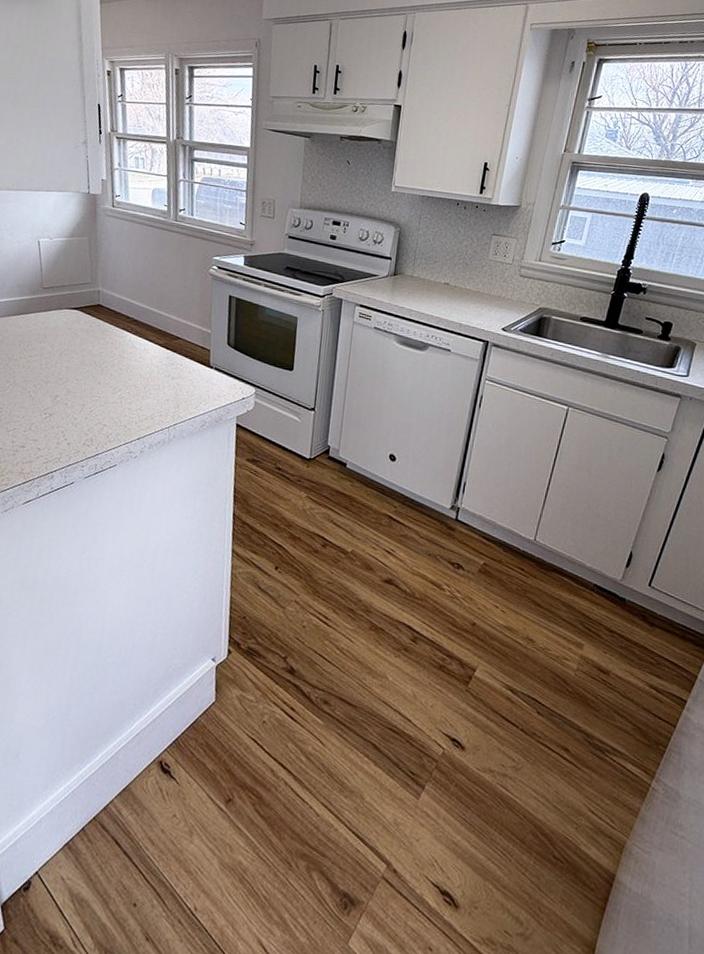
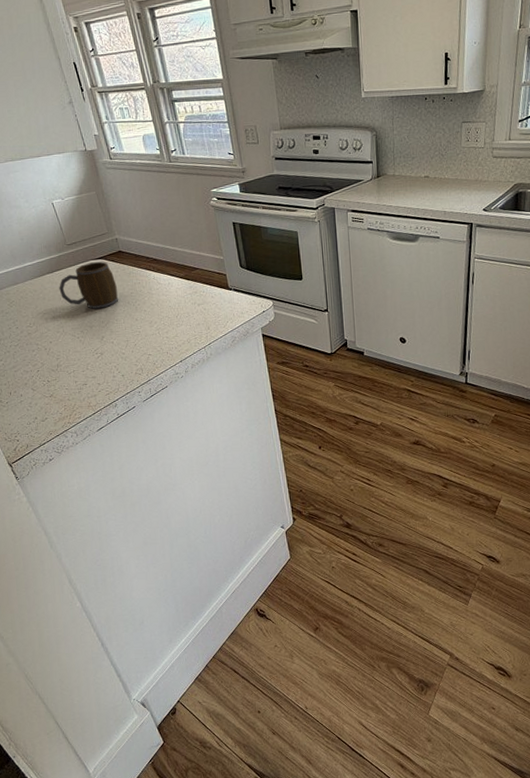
mug: none [21,311,87,364] -> present [59,261,119,309]

